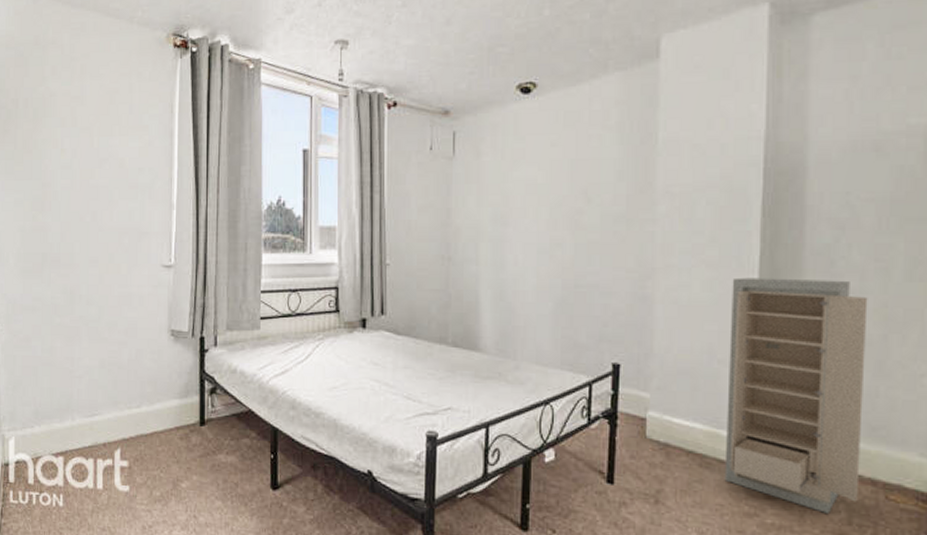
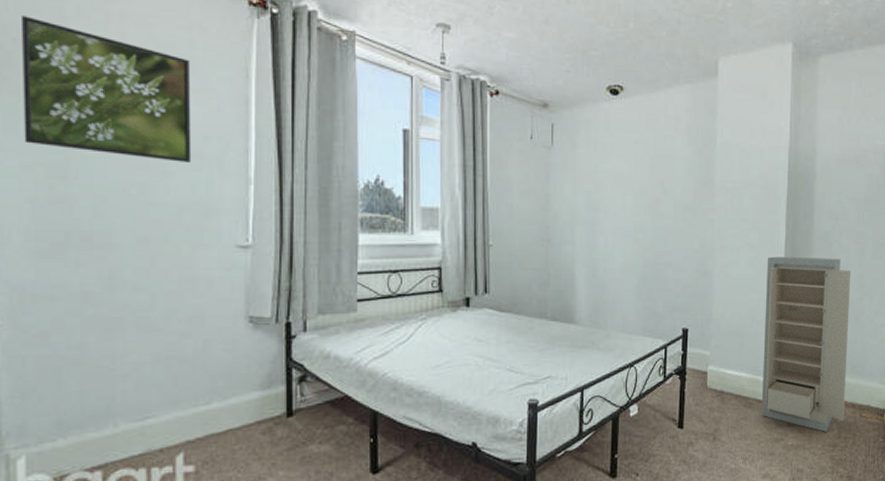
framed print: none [17,80,130,193] -> present [22,16,192,164]

